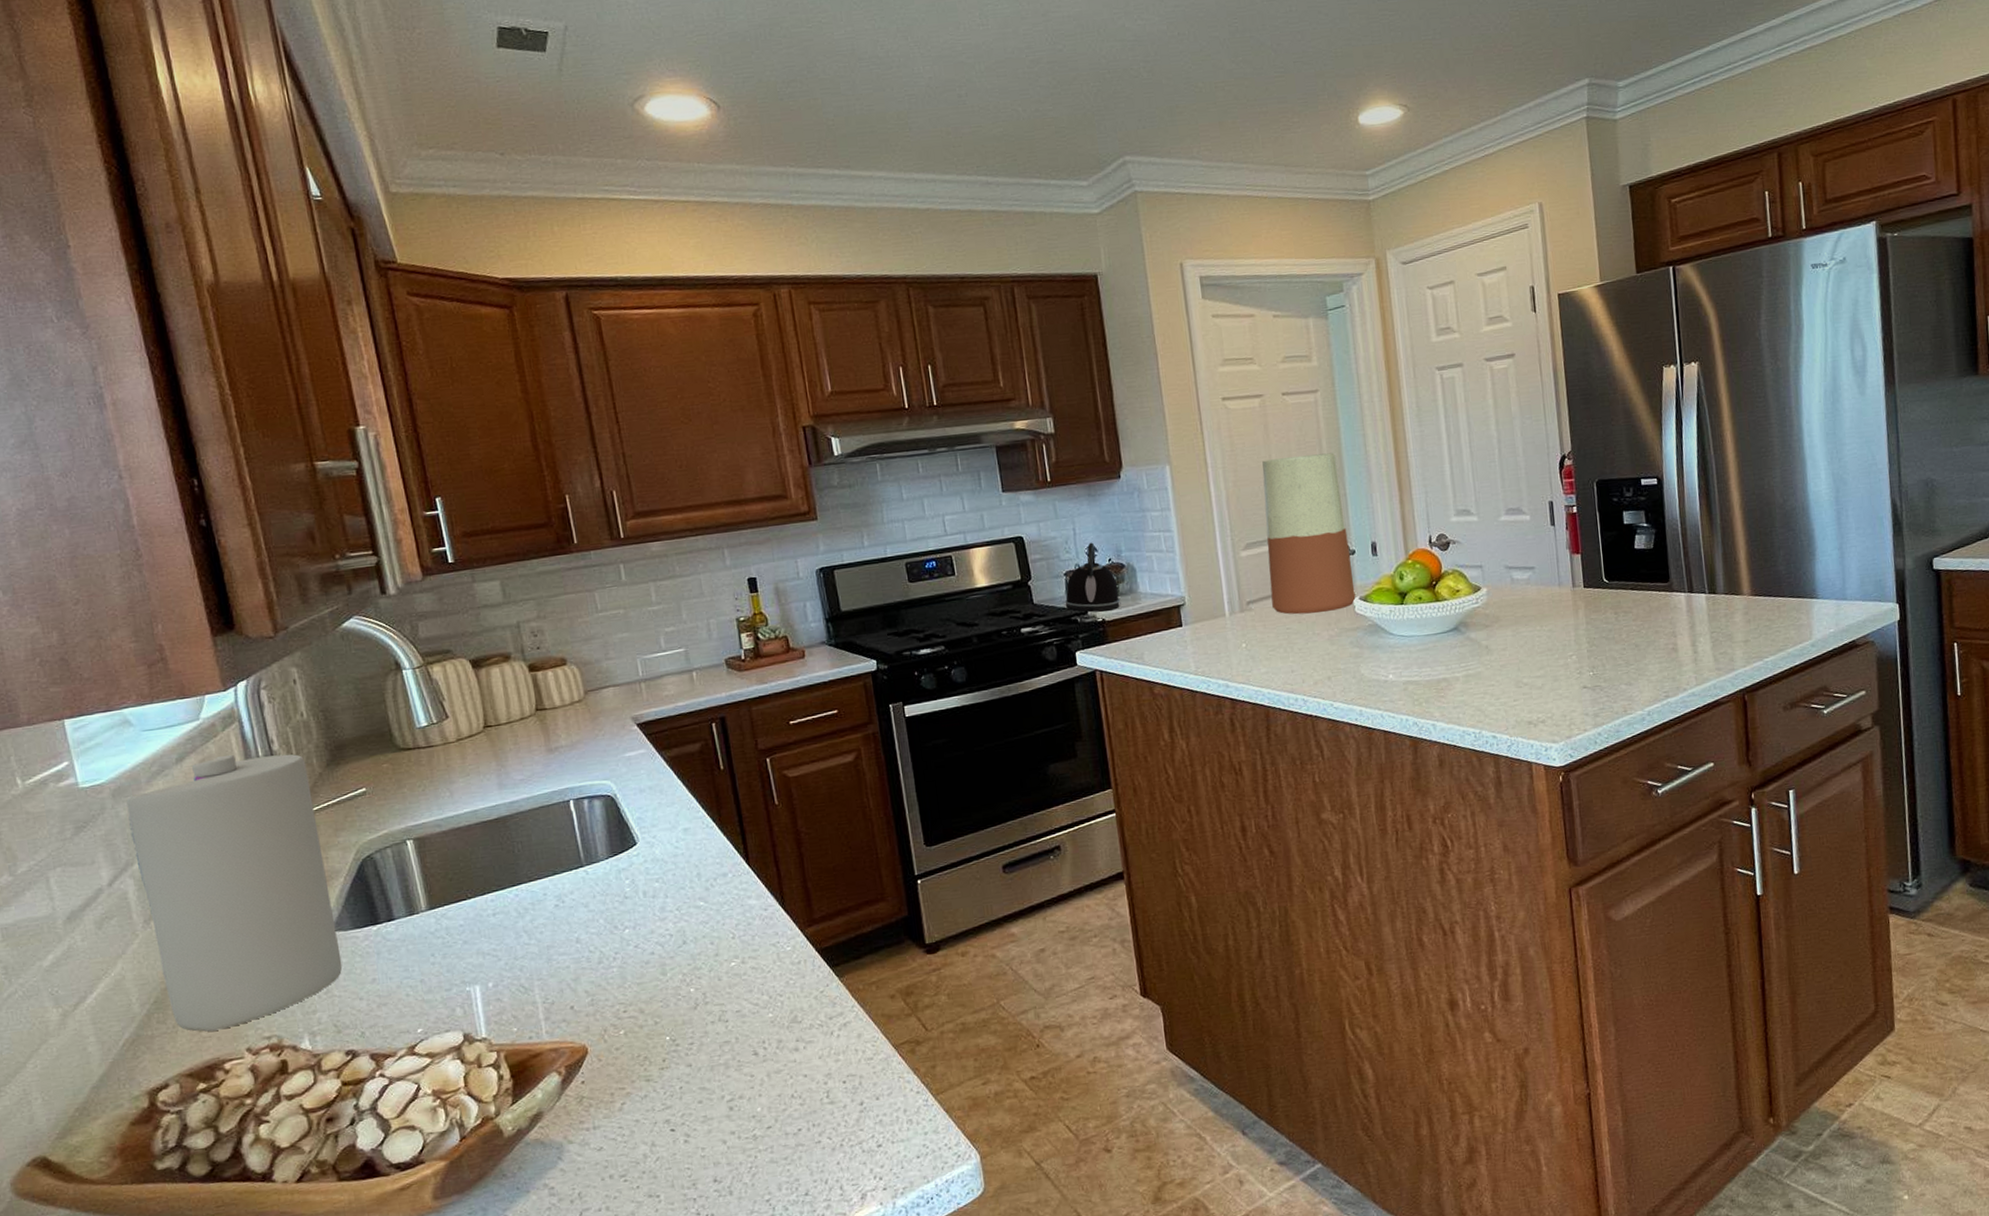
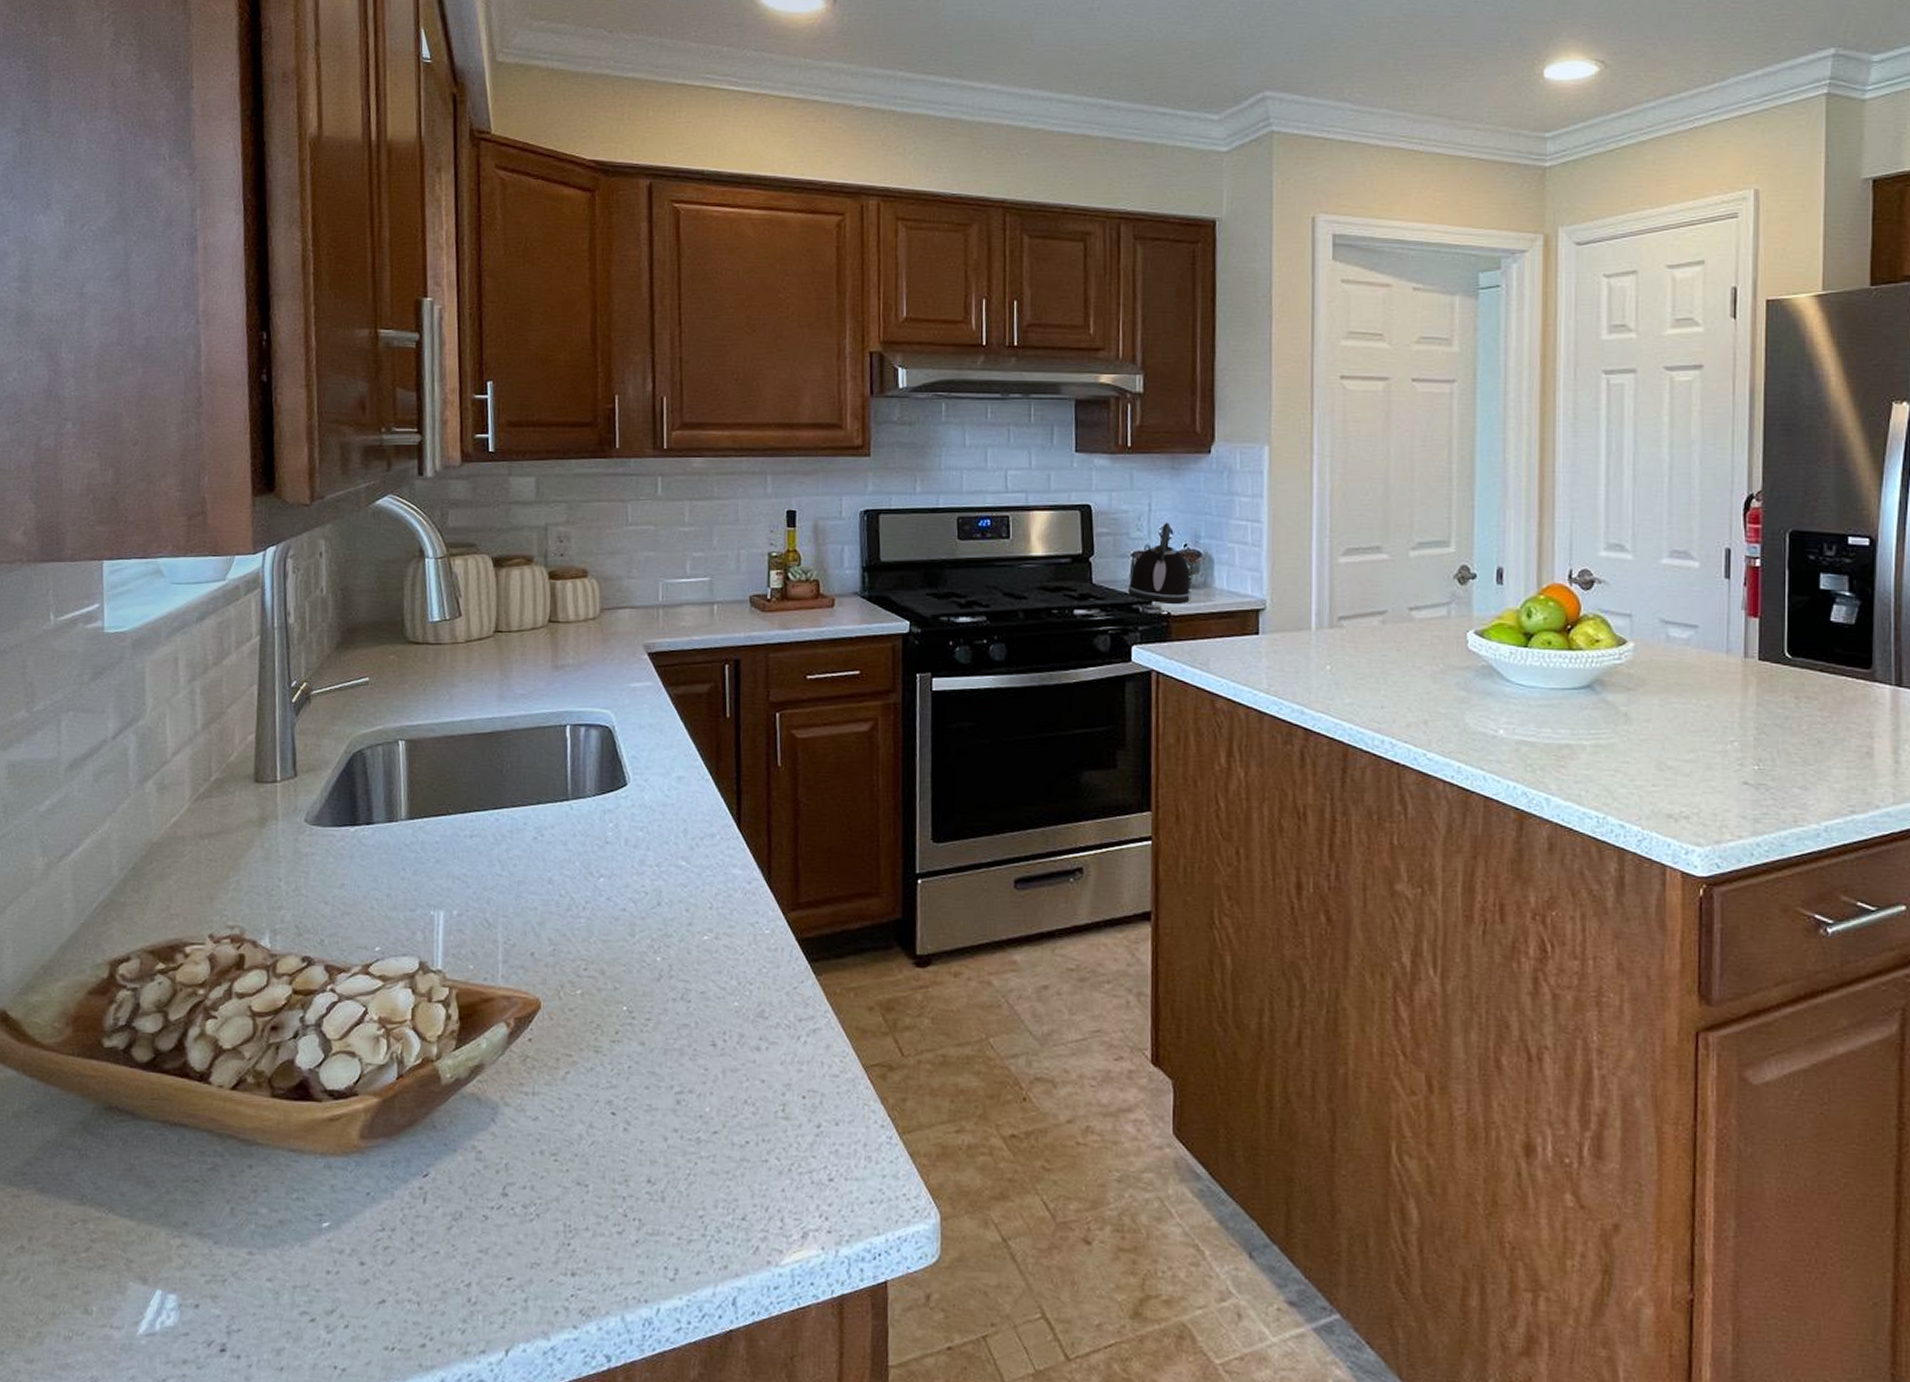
paper towel holder: present [126,754,343,1032] -> none [142,620,317,911]
vase: present [1261,452,1356,615] -> none [1367,454,1470,643]

